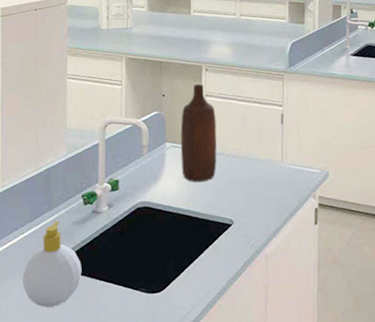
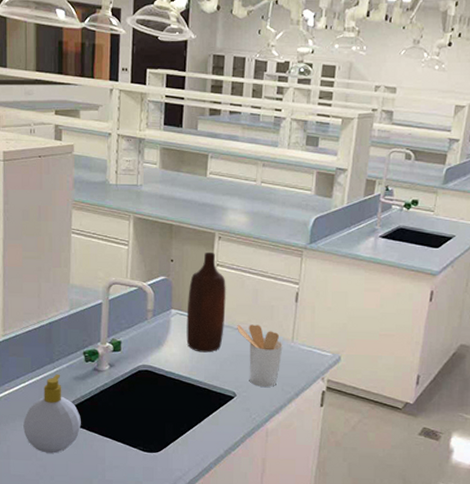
utensil holder: none [229,149,274,212] -> present [237,324,283,388]

